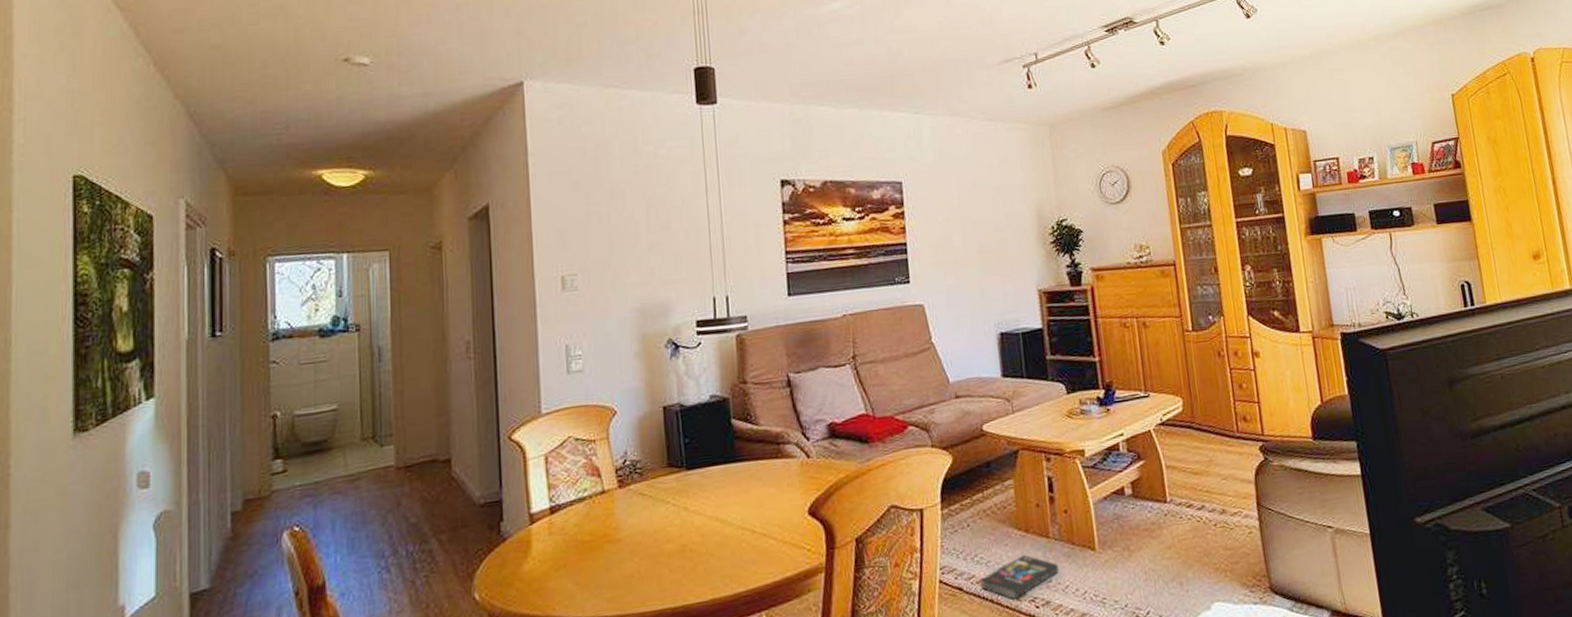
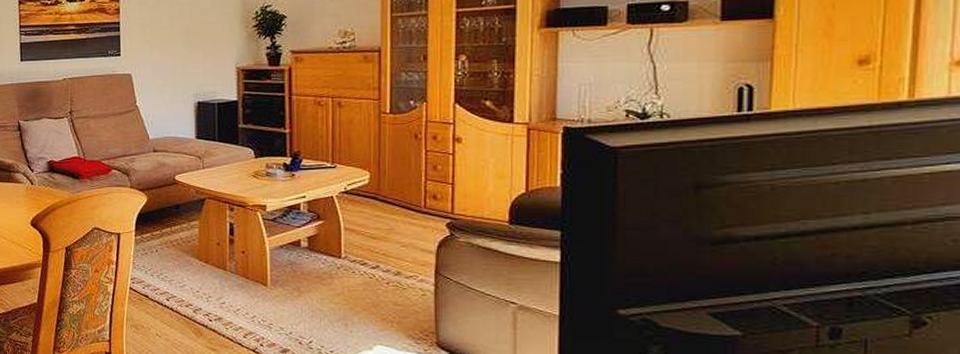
book: present [980,555,1060,600] -> none [163,280,233,311]

